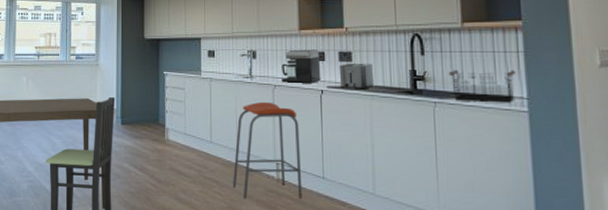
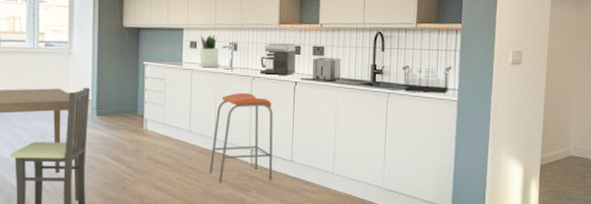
planter: none [217,43,240,77] -> present [199,34,221,68]

